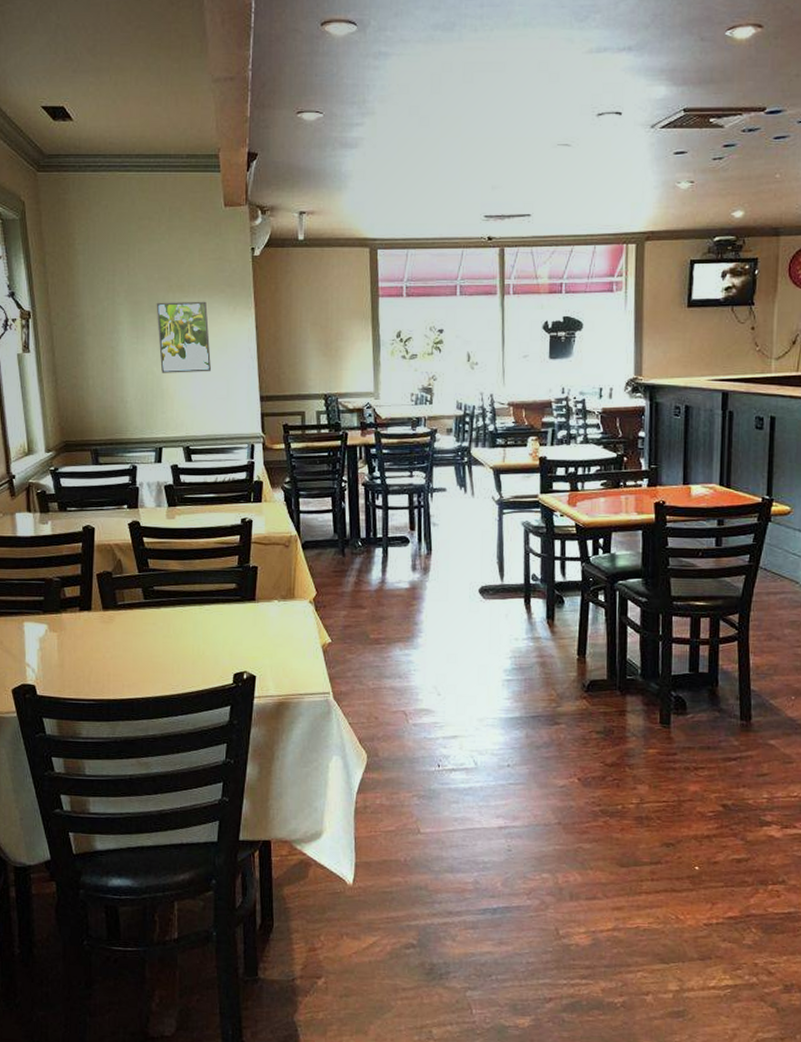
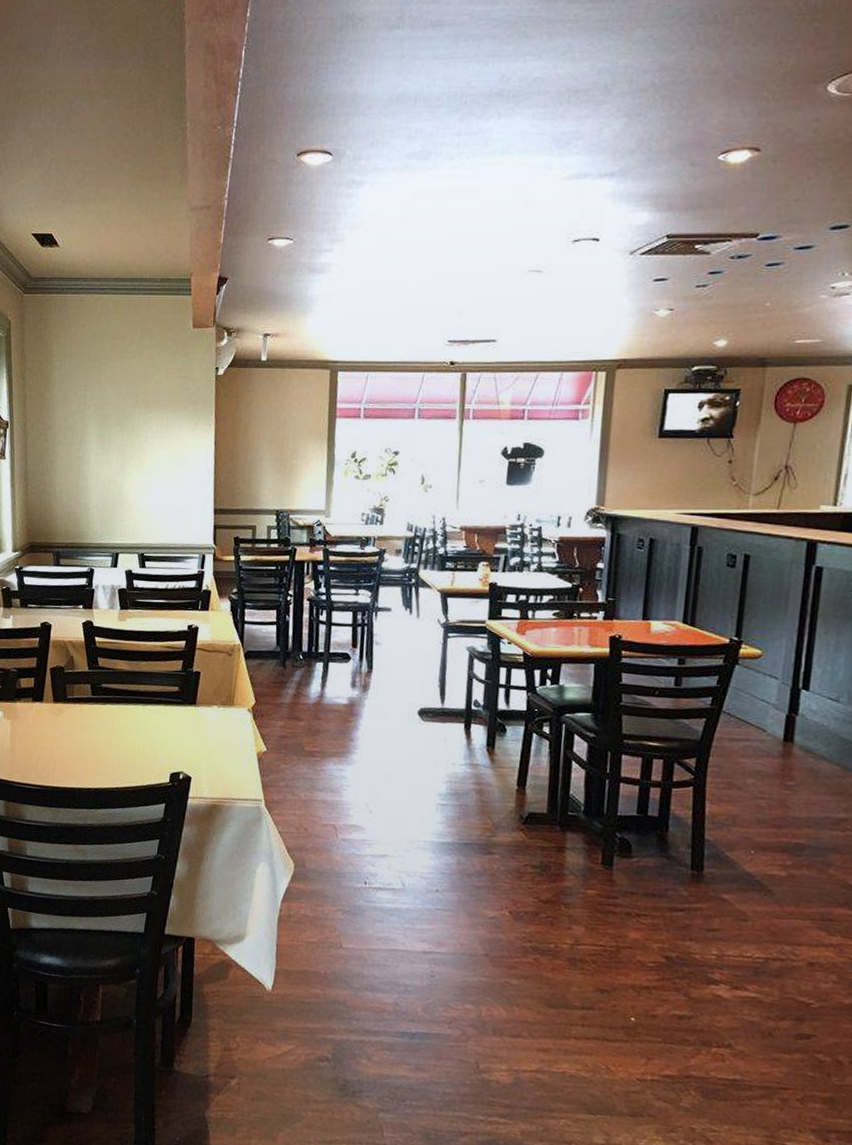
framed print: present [156,301,211,373] -> none [122,416,170,484]

